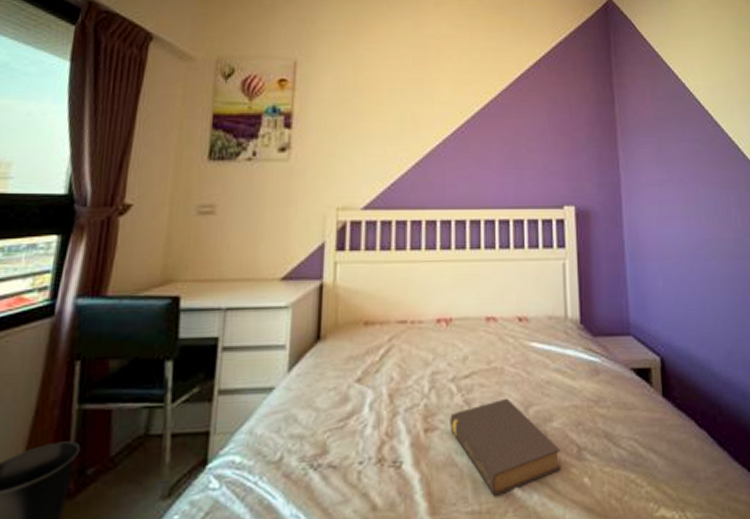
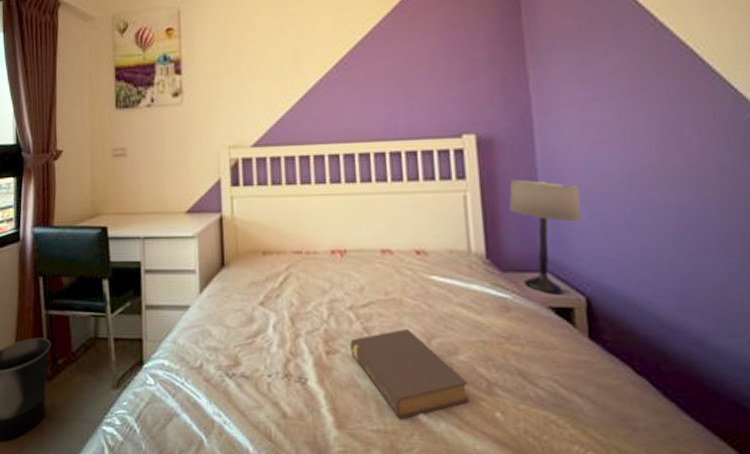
table lamp: none [600,248,657,356] -> present [509,179,581,295]

